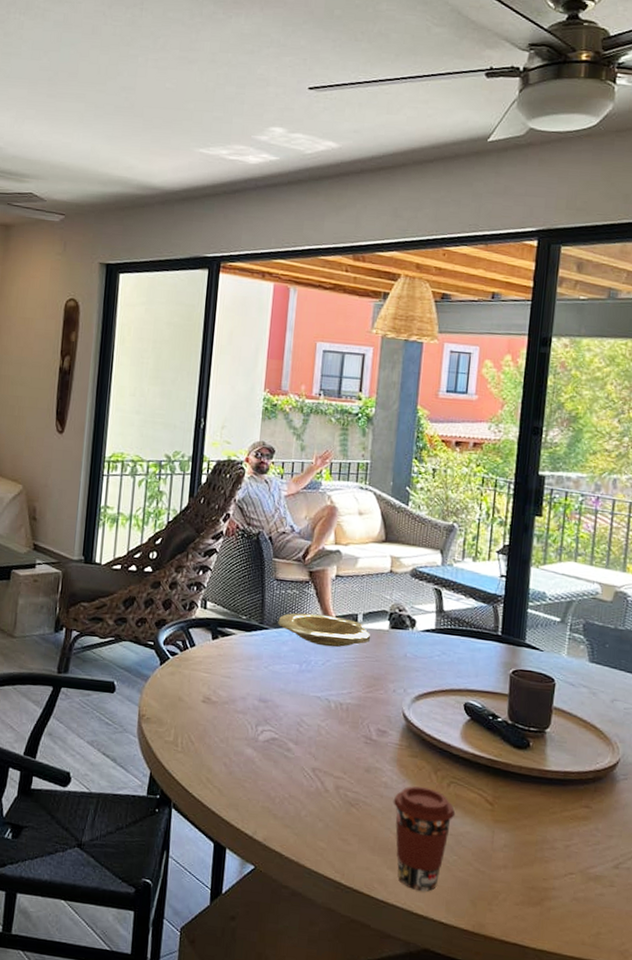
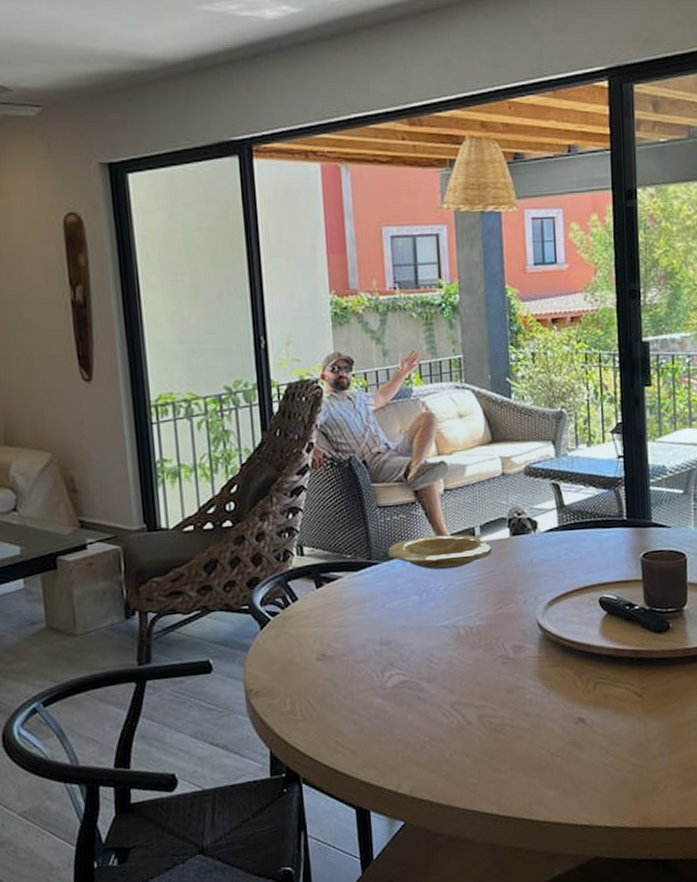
coffee cup: present [393,786,456,891] -> none [540,694,606,802]

